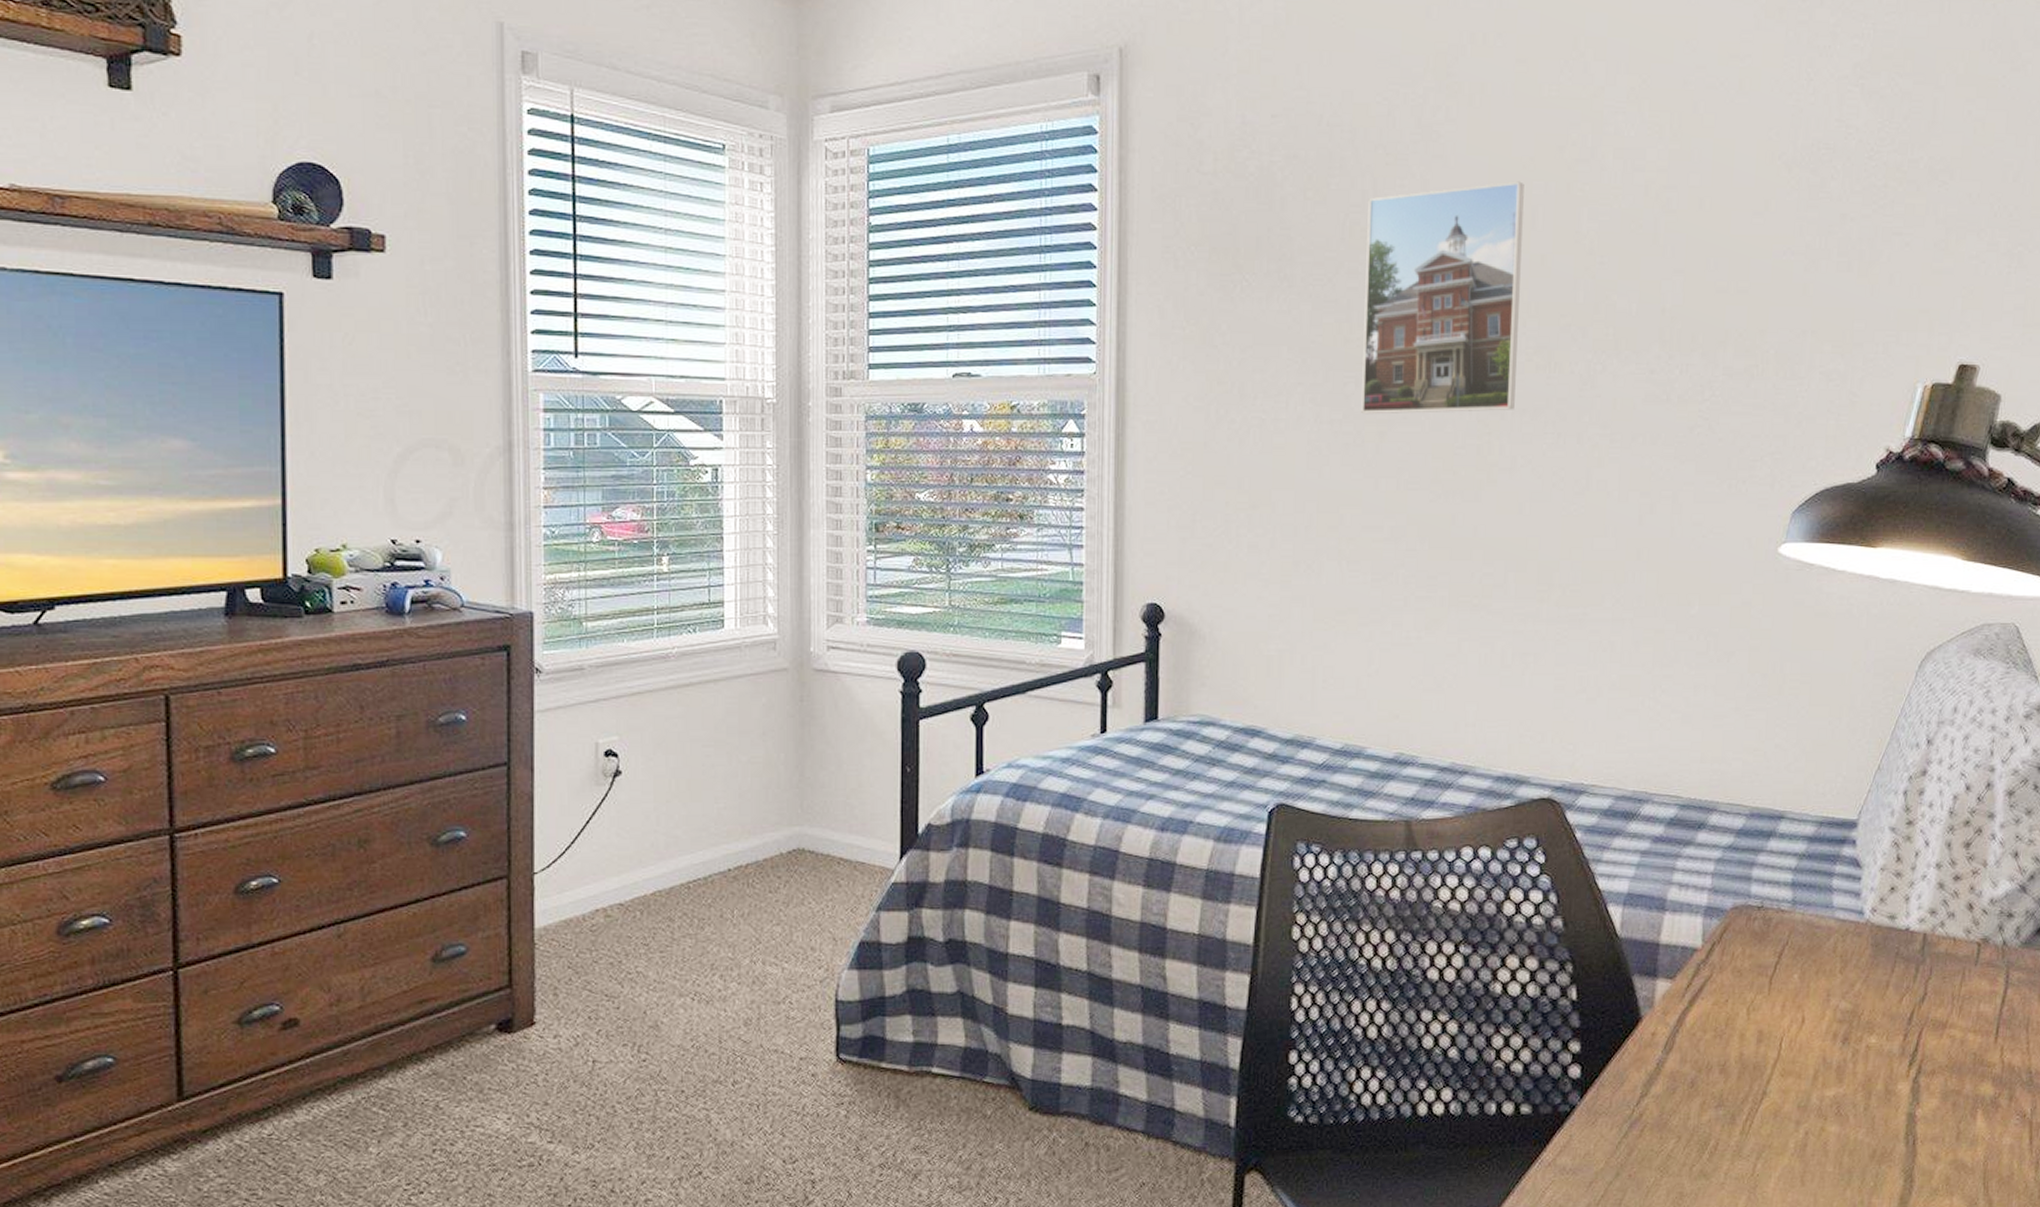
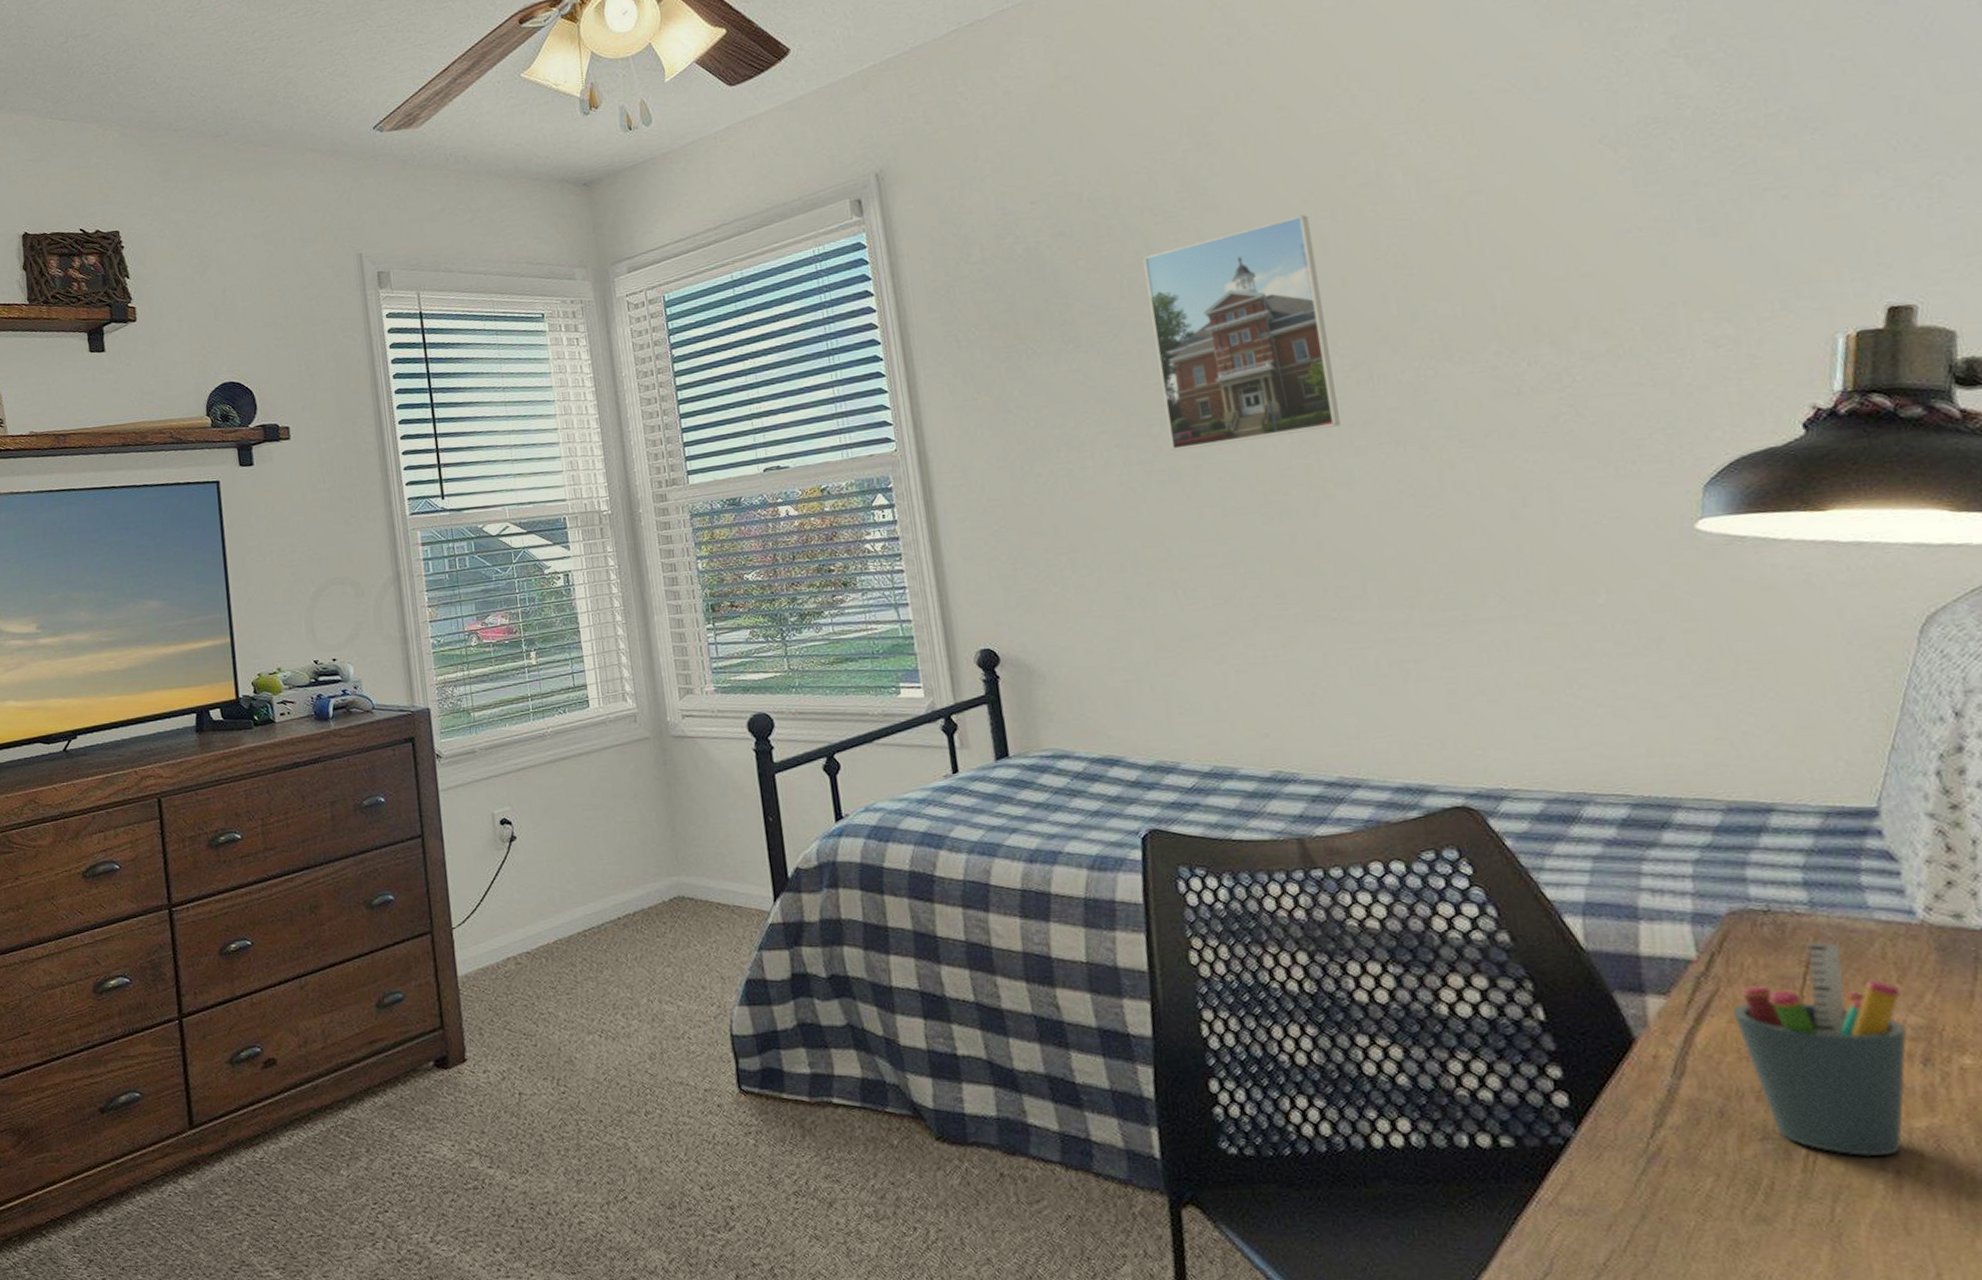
pen holder: none [1718,934,1840,1121] -> present [1732,940,1907,1157]

